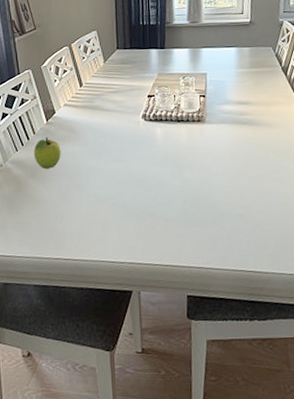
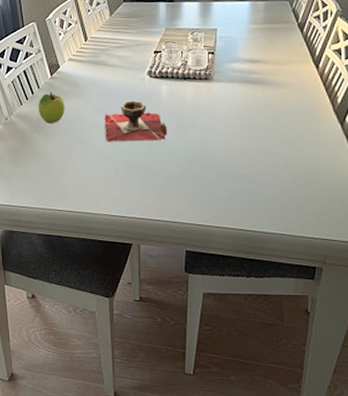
decorative bowl: none [101,143,163,186] -> present [104,100,167,142]

